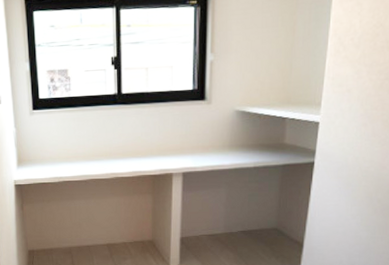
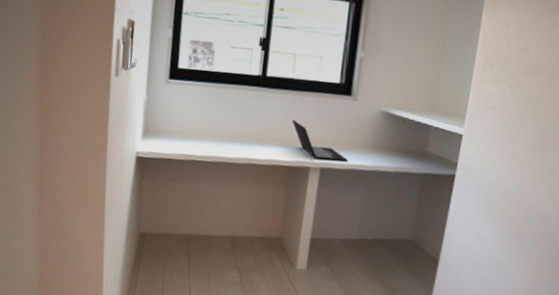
laptop: none [150,131,208,166] -> present [291,119,348,162]

